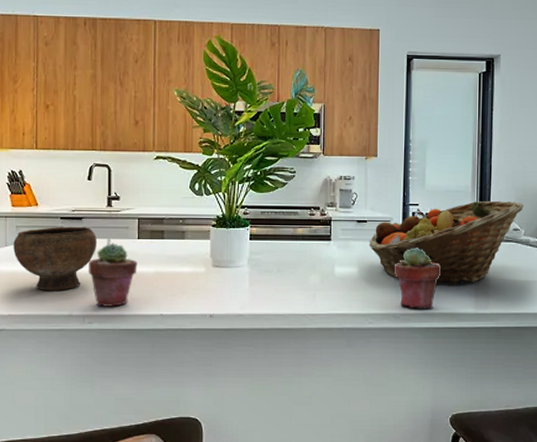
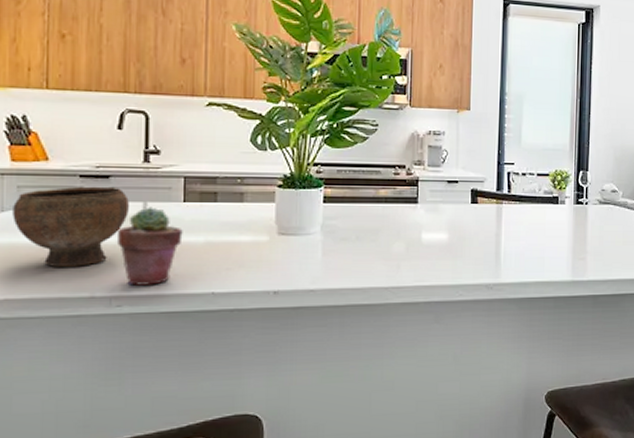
fruit basket: present [369,200,524,285] -> none [460,160,622,252]
potted succulent: present [394,248,441,309] -> none [487,211,537,278]

